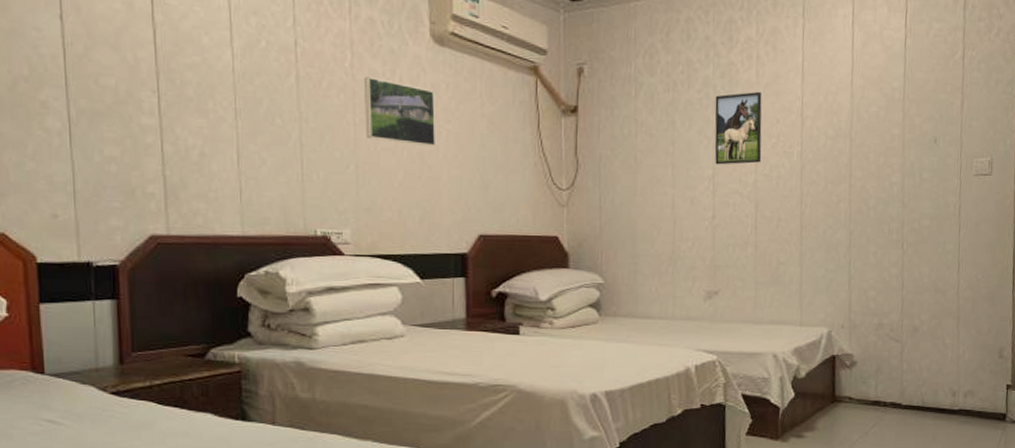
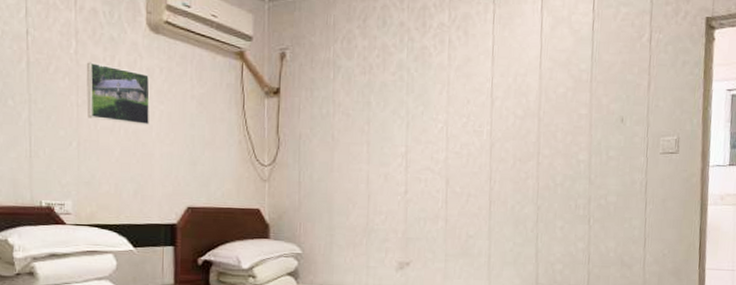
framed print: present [714,91,762,165] -> none [408,73,454,143]

